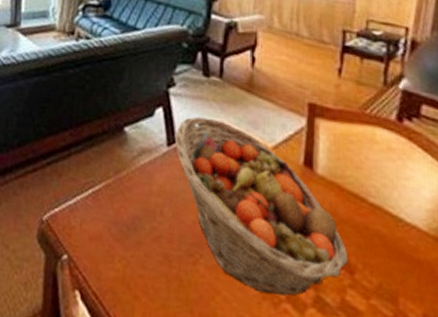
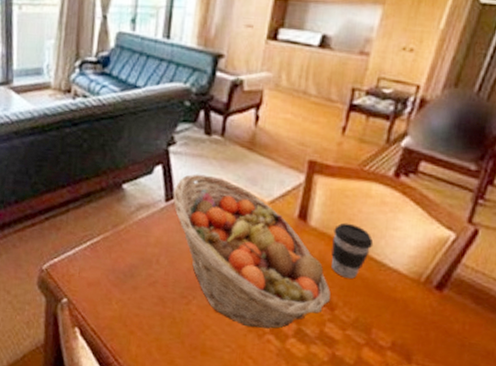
coffee cup: none [342,171,386,236] -> present [331,222,374,279]

